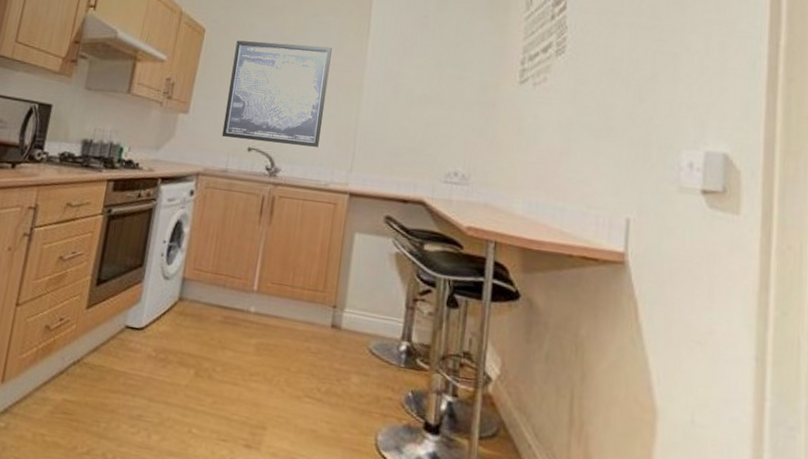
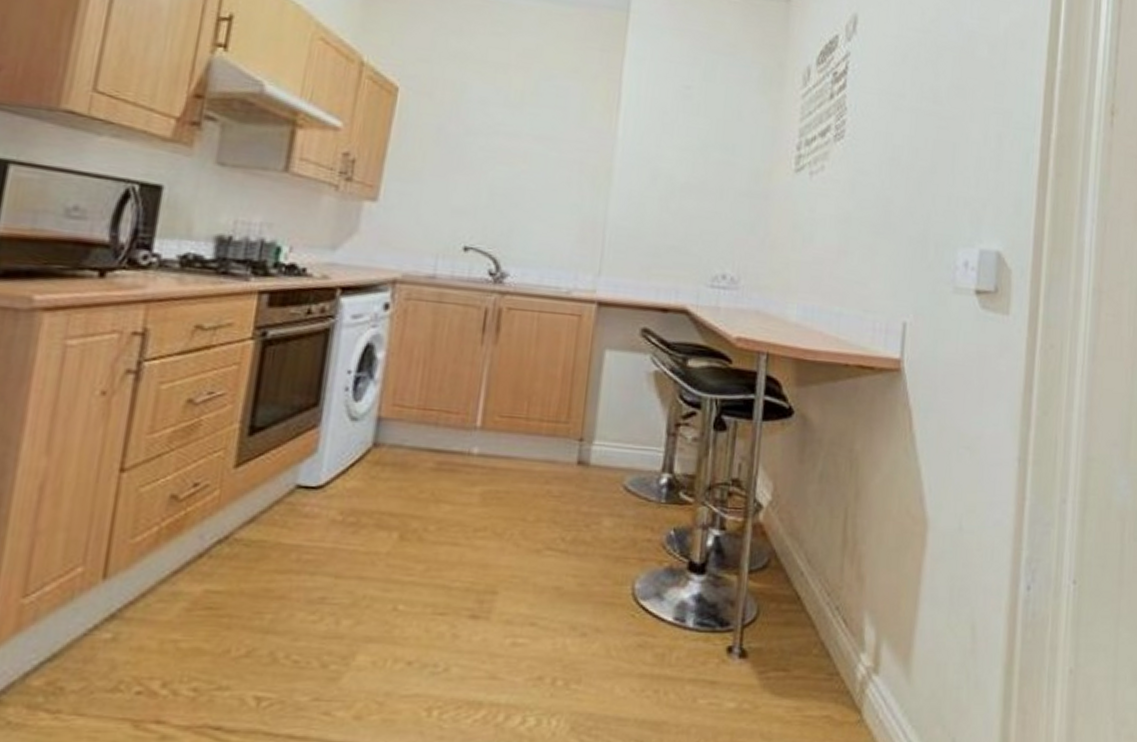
wall art: present [221,40,332,147] -> none [426,105,573,246]

